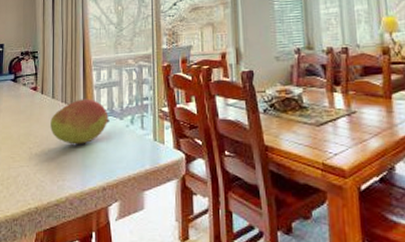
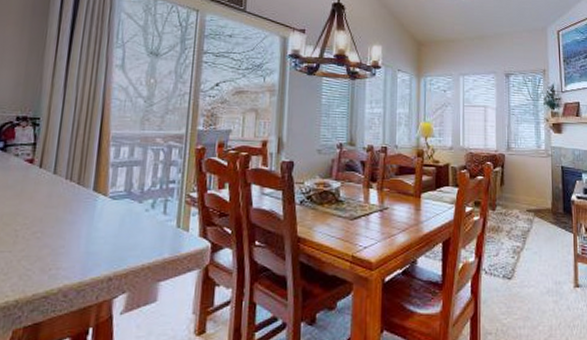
fruit: present [50,99,110,145] -> none [47,177,126,228]

